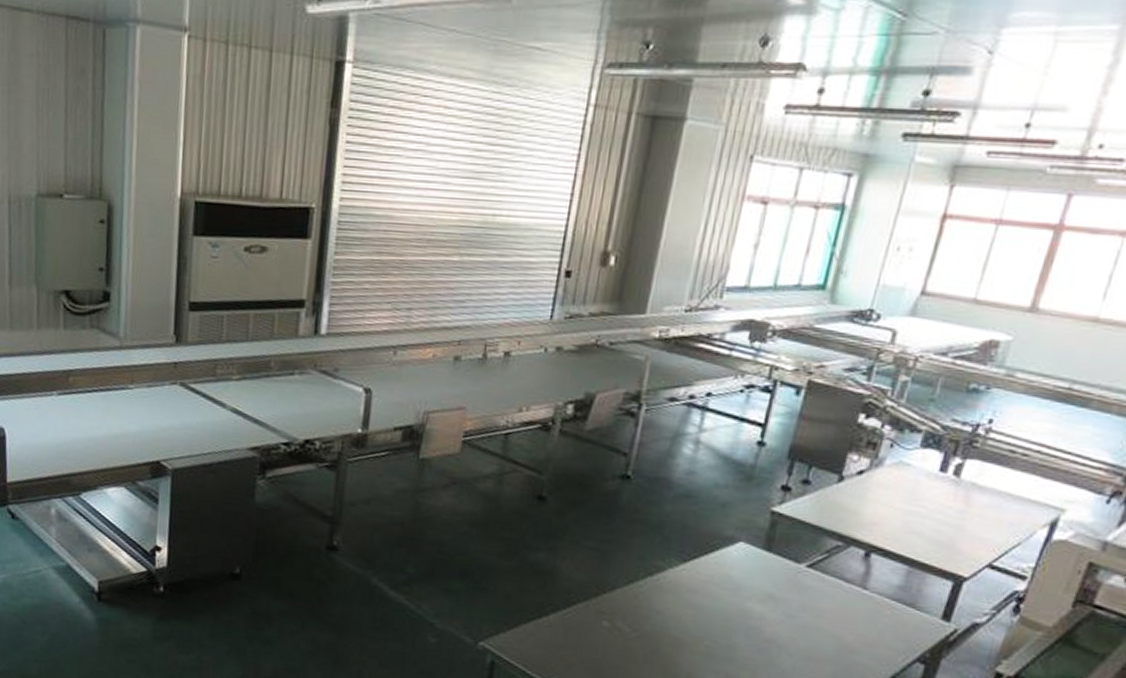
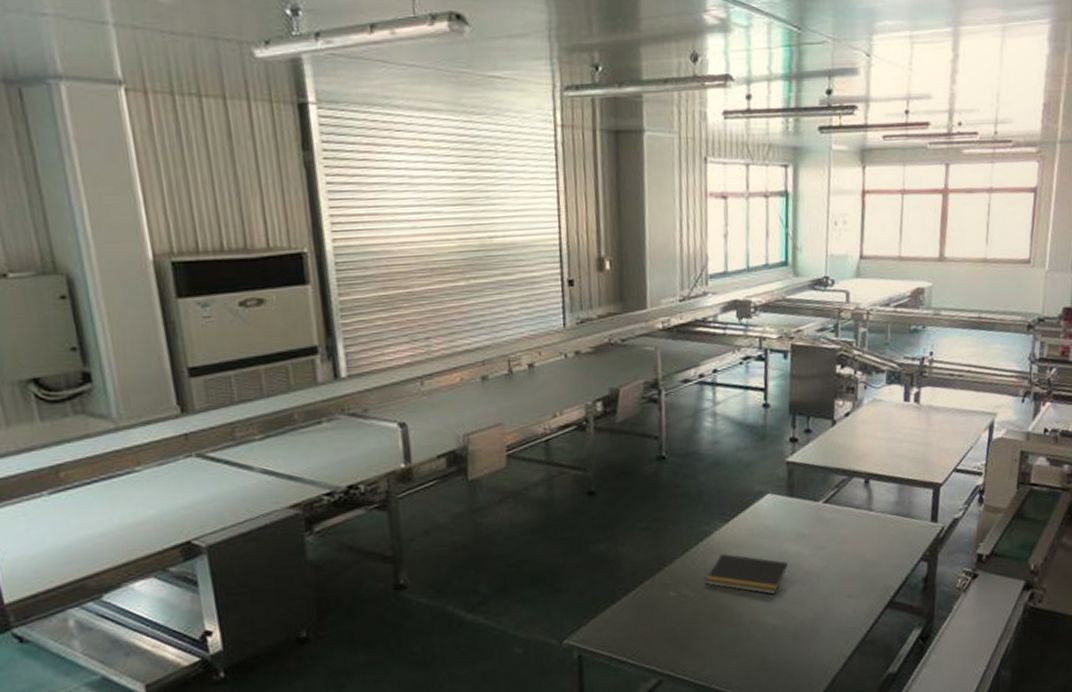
notepad: none [645,594,746,654] -> present [705,553,788,595]

